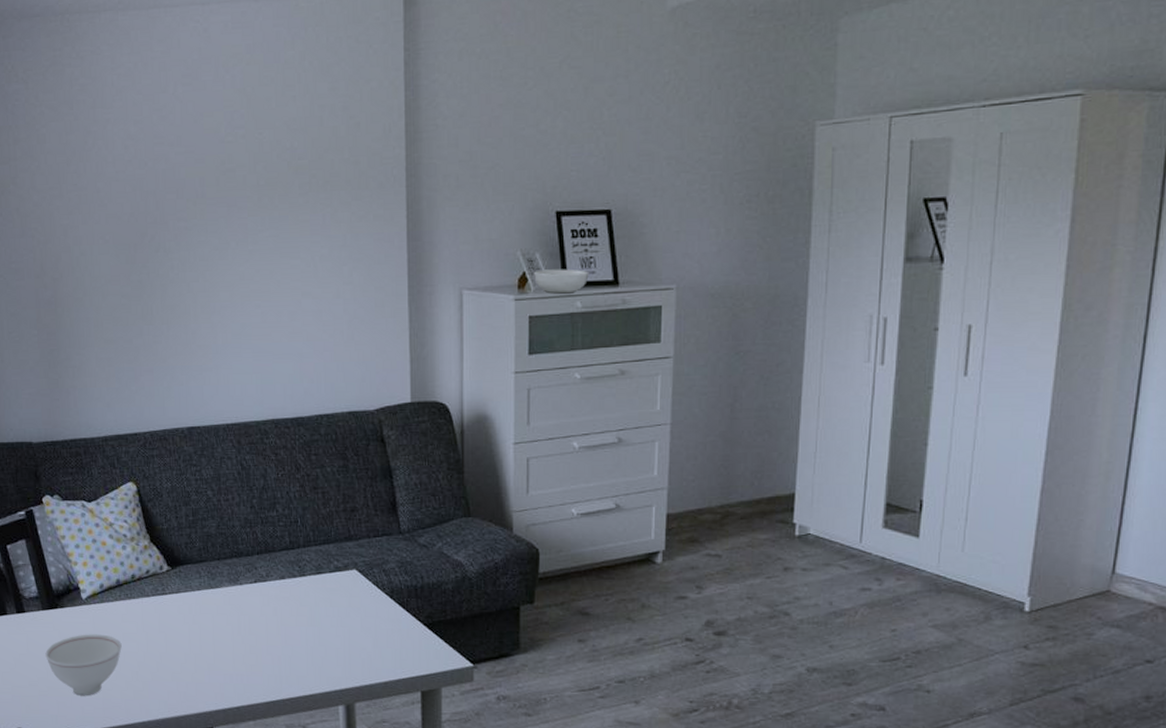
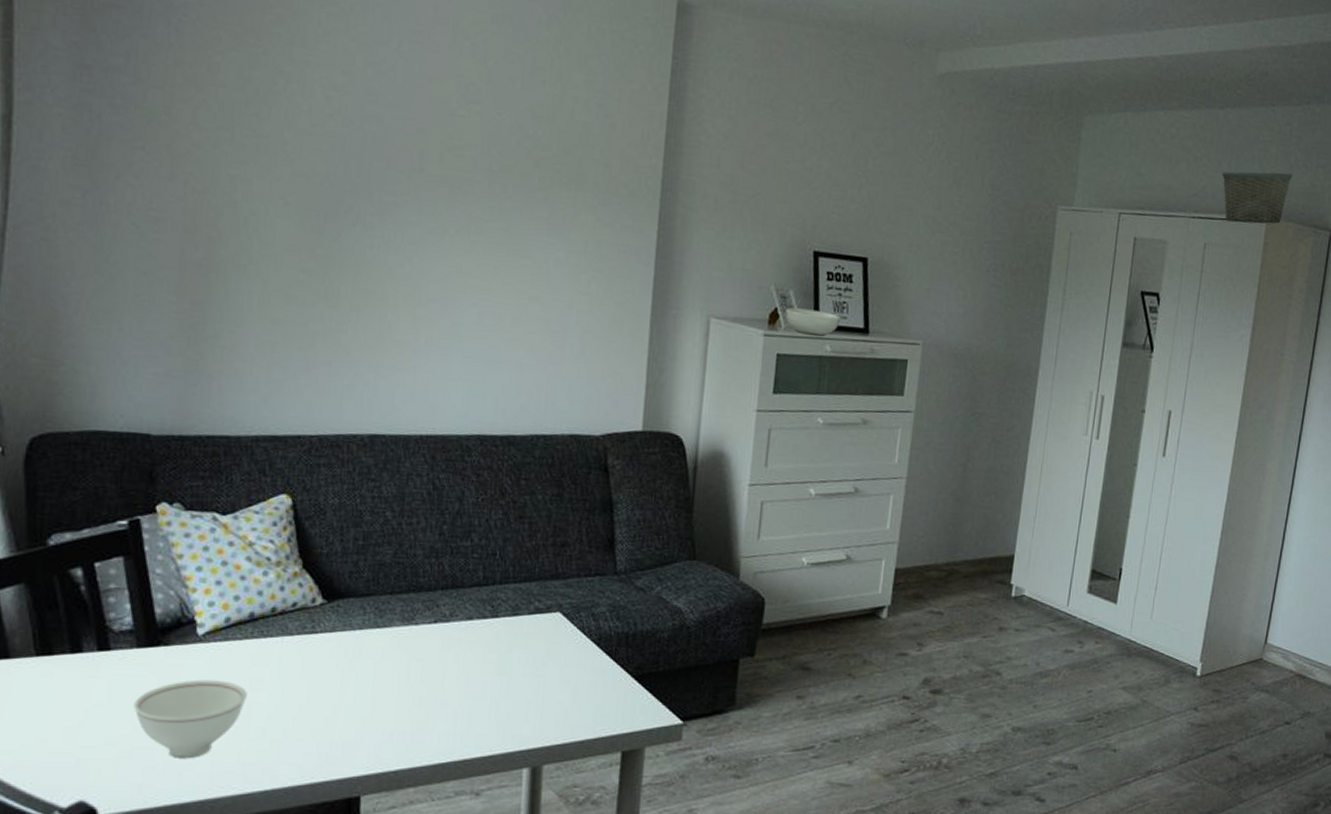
basket: none [1017,33,1115,104] -> present [1221,171,1293,224]

